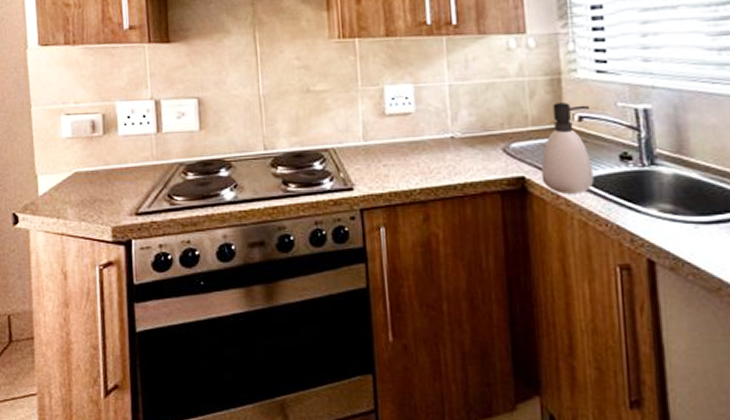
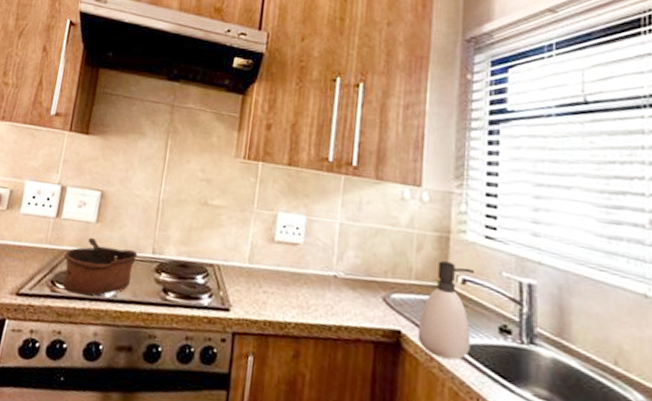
cooking pot: none [174,145,250,202] -> present [62,237,138,295]

